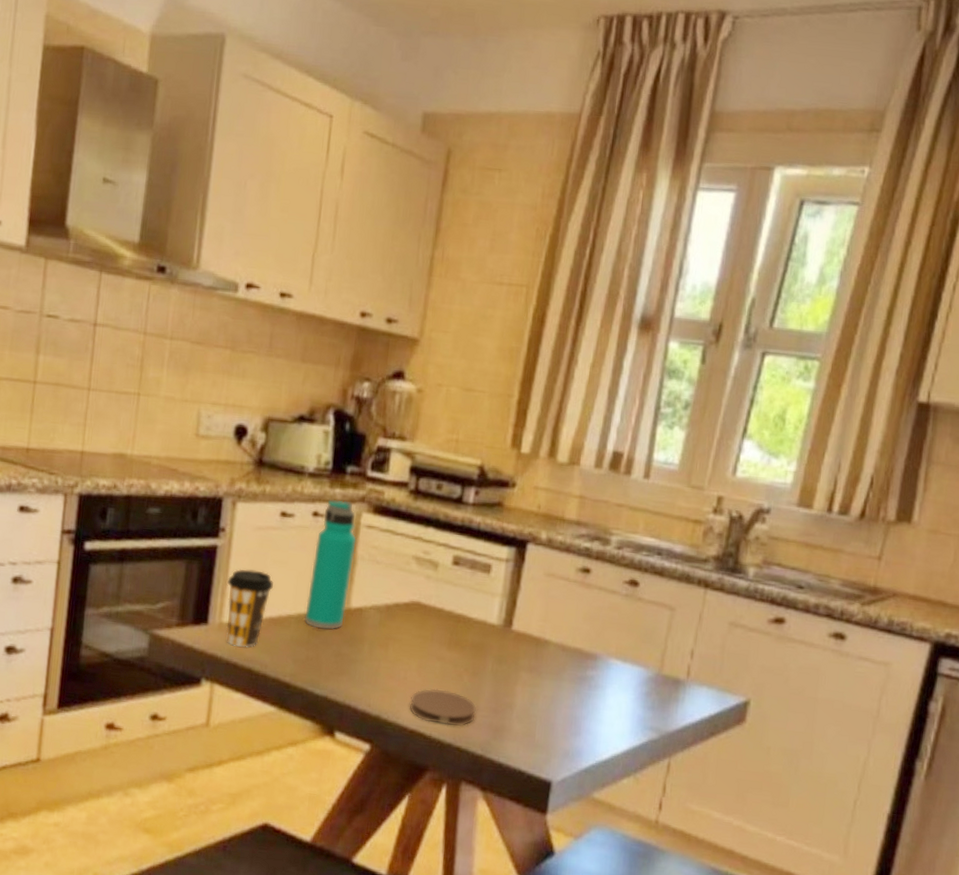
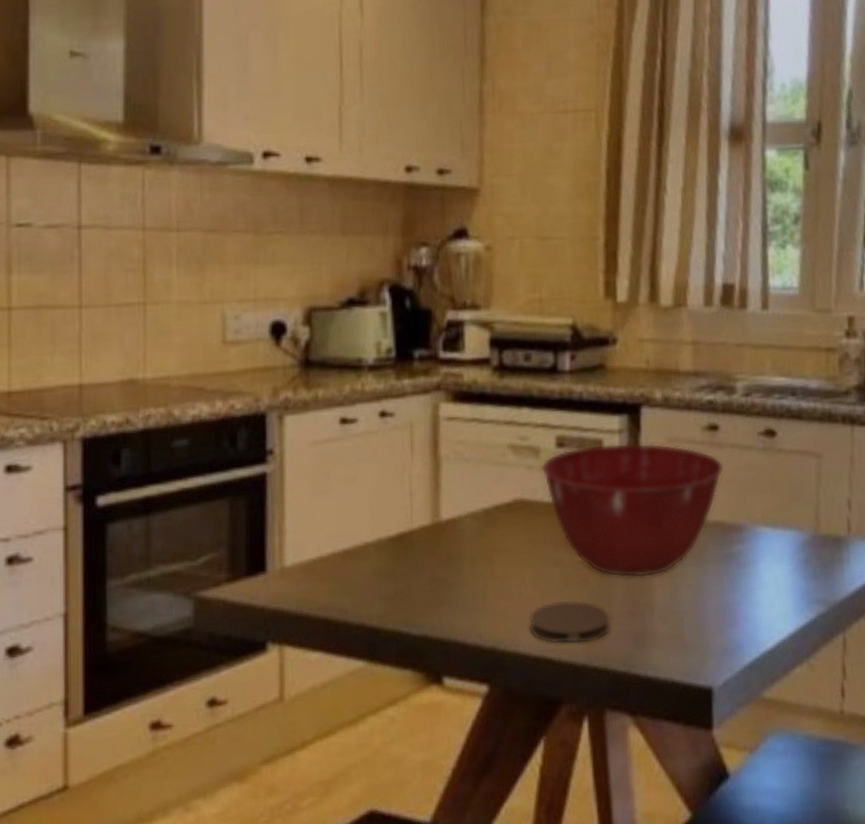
coffee cup: present [226,568,273,648] -> none [283,494,342,594]
water bottle: present [304,499,357,630] -> none [386,391,438,554]
mixing bowl: none [437,567,590,684] -> present [540,442,724,578]

